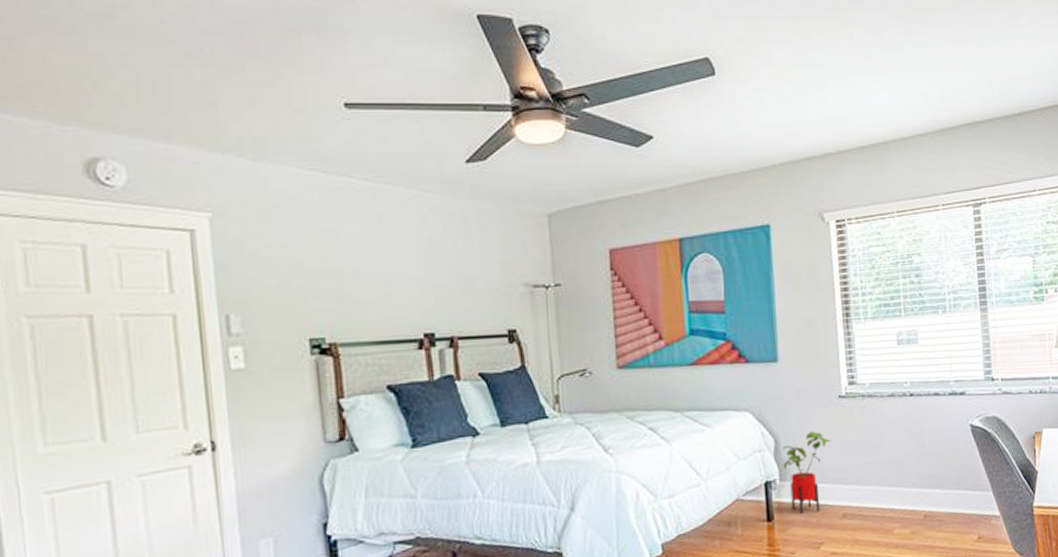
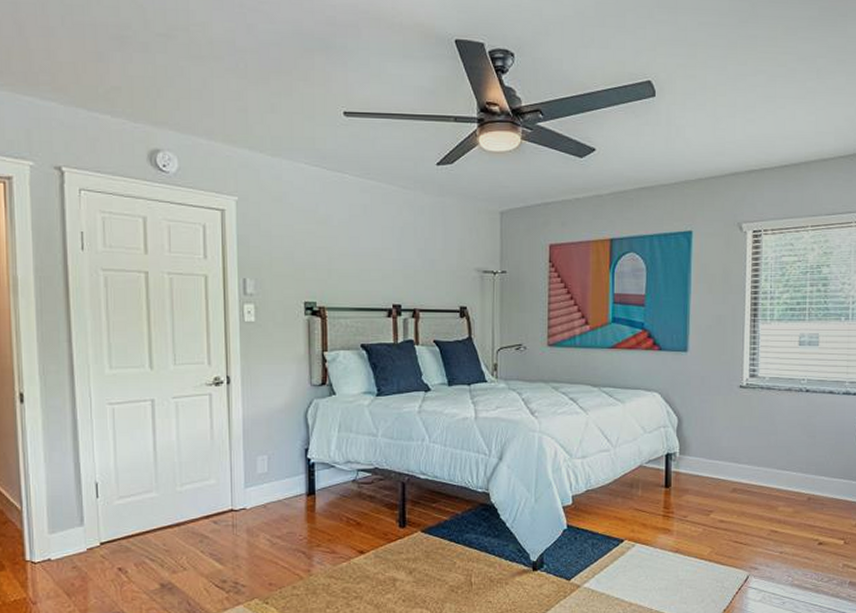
house plant: present [783,431,832,514] -> none [683,415,729,484]

